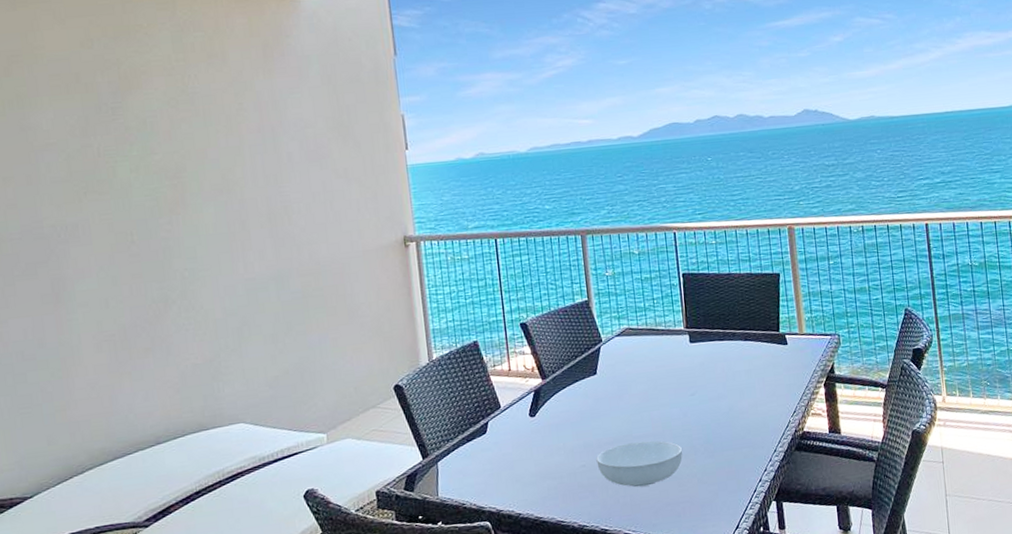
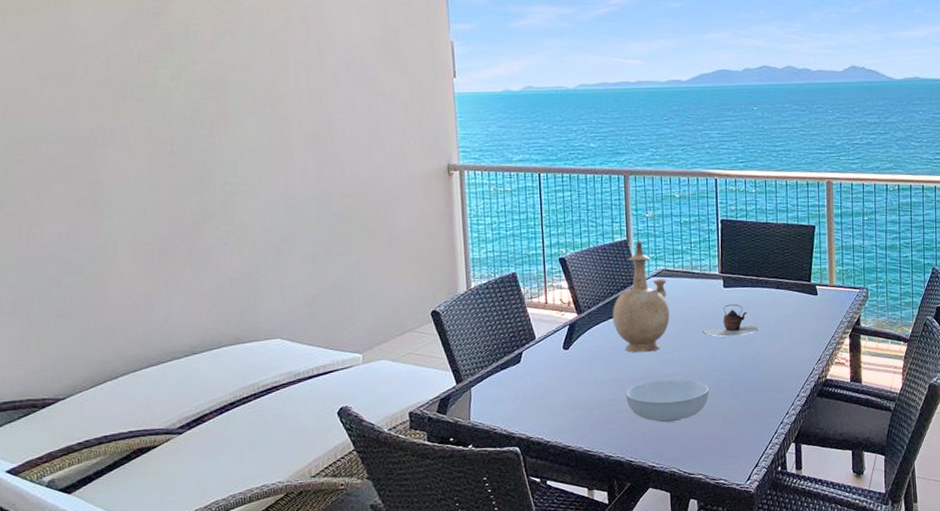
vase: none [577,300,637,416] -> present [612,241,670,353]
teapot: none [671,359,729,394] -> present [703,304,758,337]

